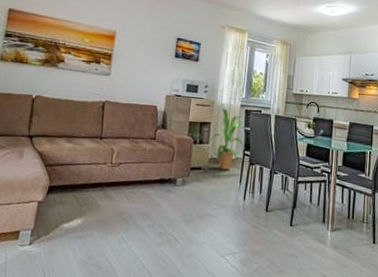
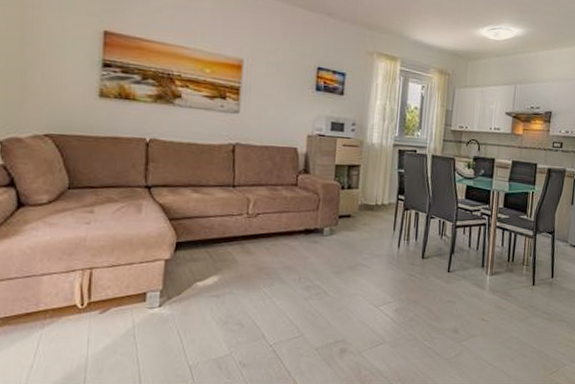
house plant: present [210,108,245,170] -> none [360,149,399,216]

